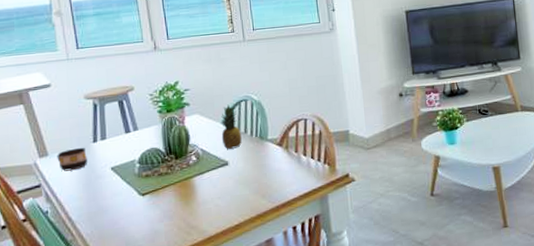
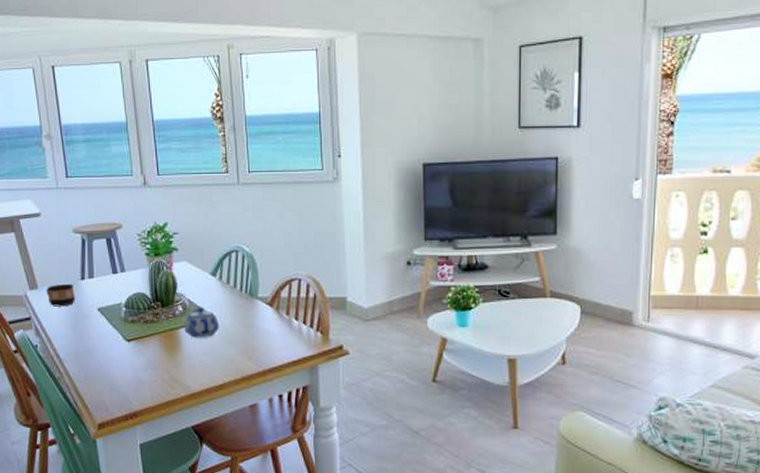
teapot: none [198,154,233,184] -> present [184,307,220,338]
fruit: present [221,104,242,149] -> none [209,254,231,303]

